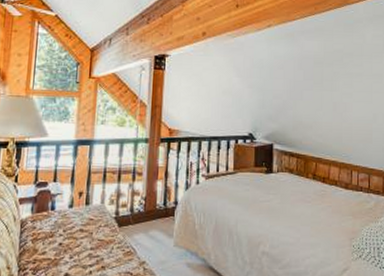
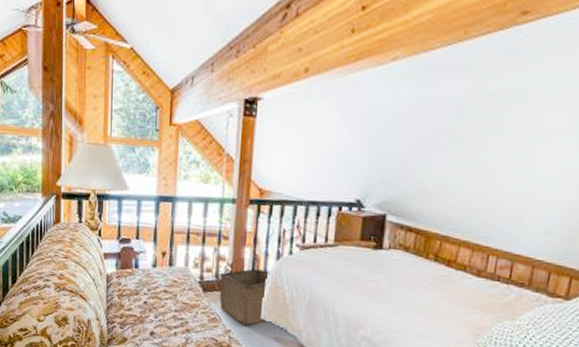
storage bin: none [134,200,181,256] -> present [219,268,271,327]

